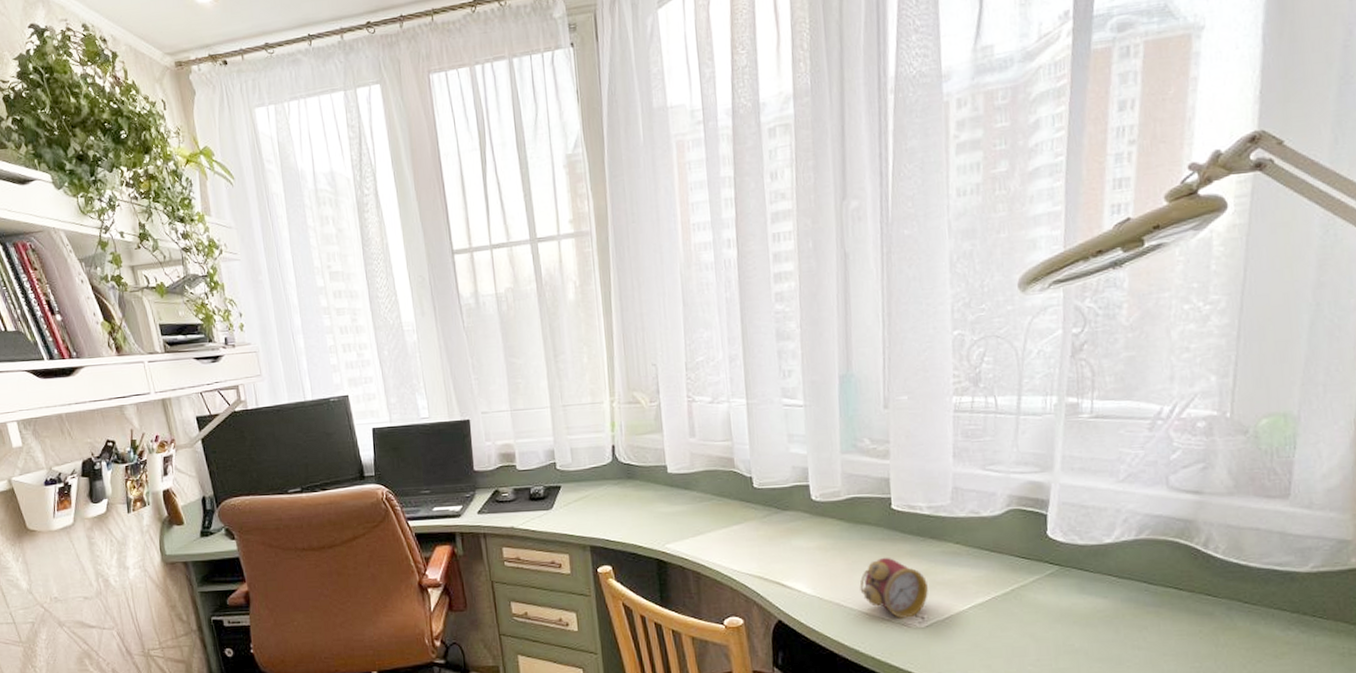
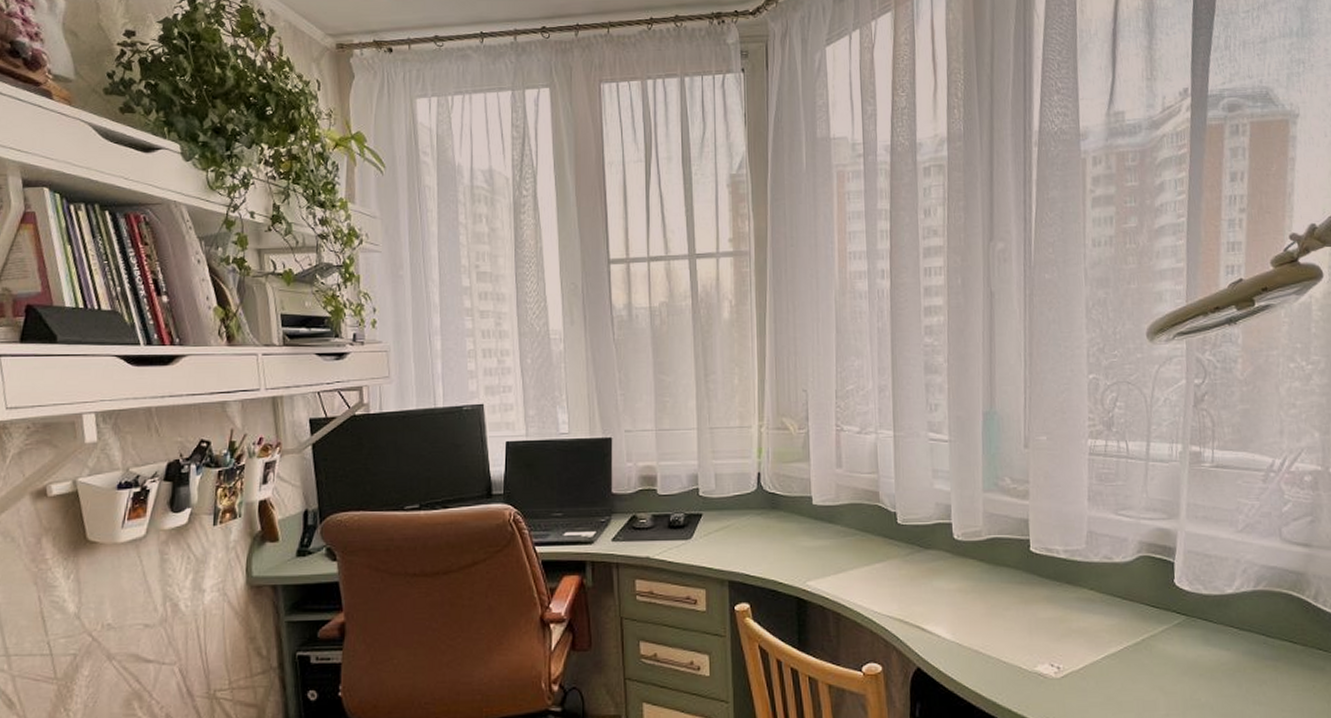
alarm clock: present [859,558,928,618] -> none [998,603,1064,668]

